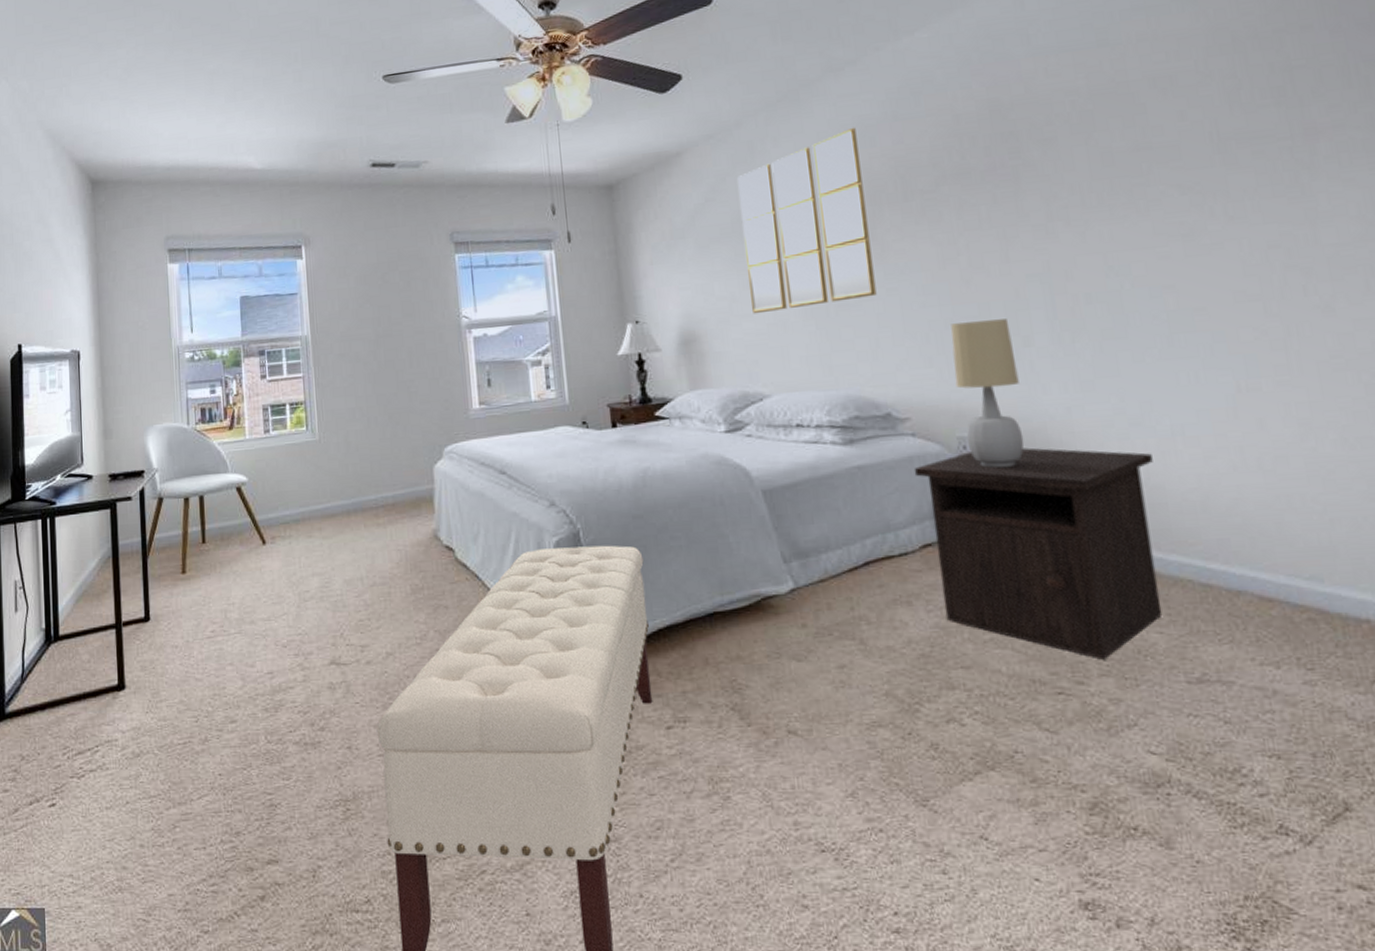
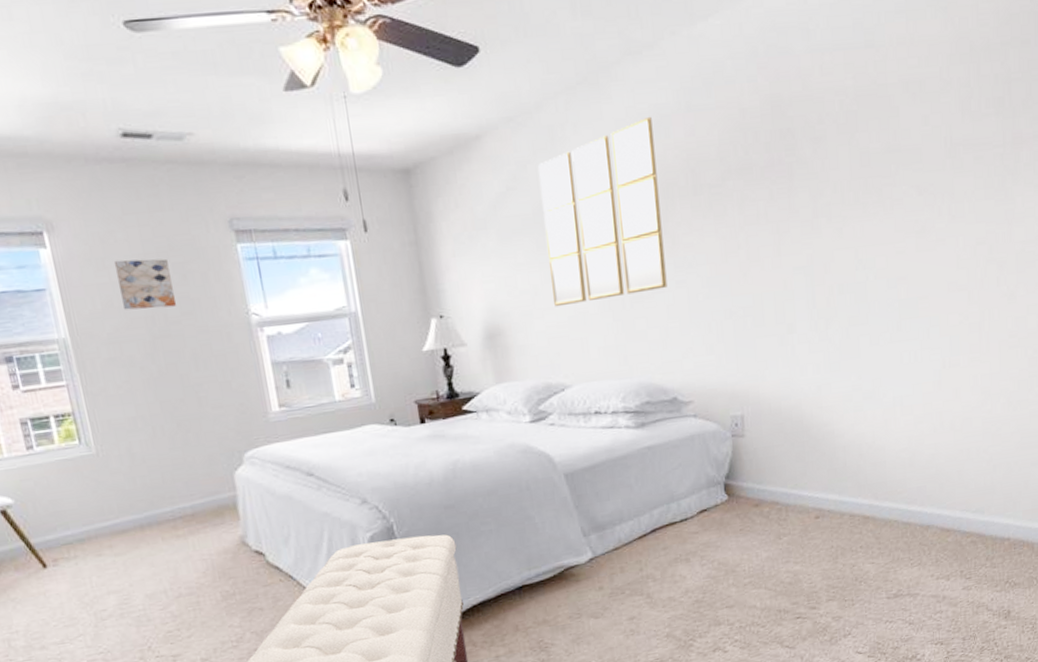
wall art: none [353,267,400,312] -> present [114,258,177,310]
nightstand: present [913,447,1163,660] -> none [694,421,878,588]
table lamp: present [951,319,1024,468] -> none [729,308,784,441]

